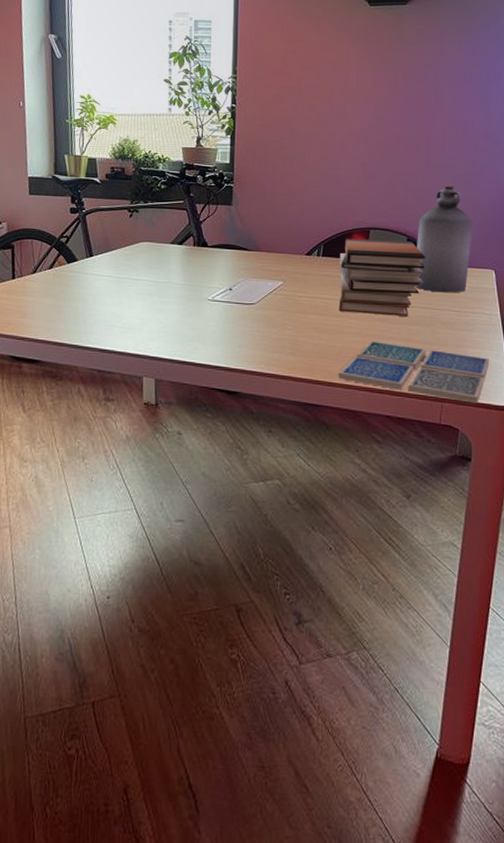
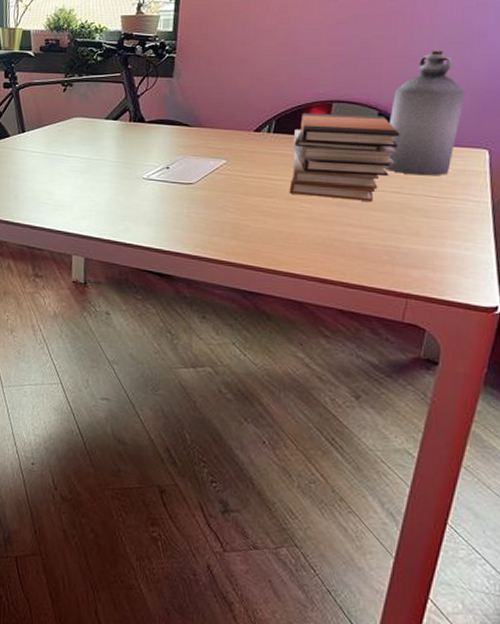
drink coaster: present [338,340,490,403] -> none [284,227,473,302]

